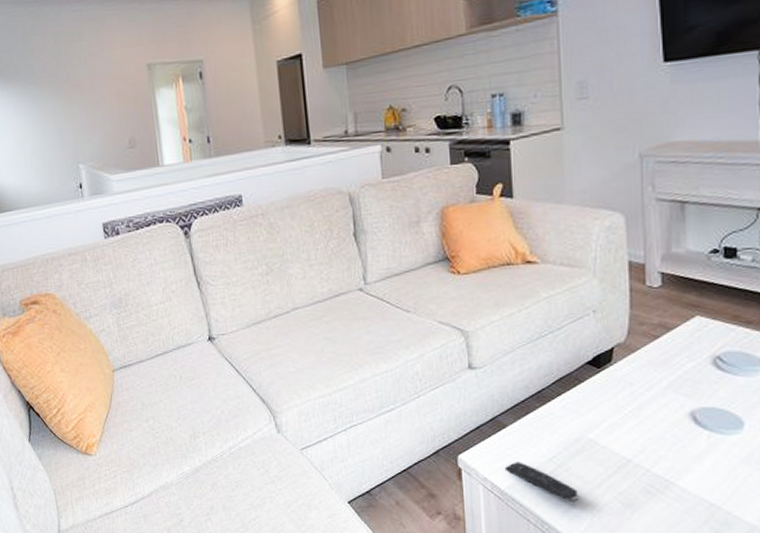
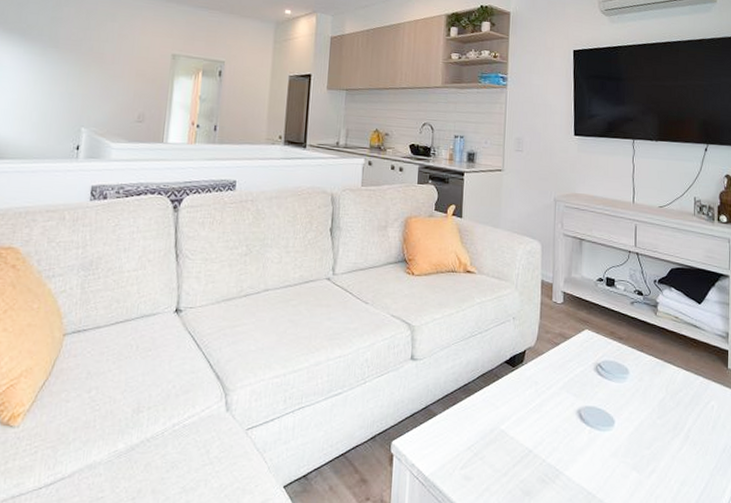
remote control: present [504,462,579,503] -> none [430,449,489,490]

